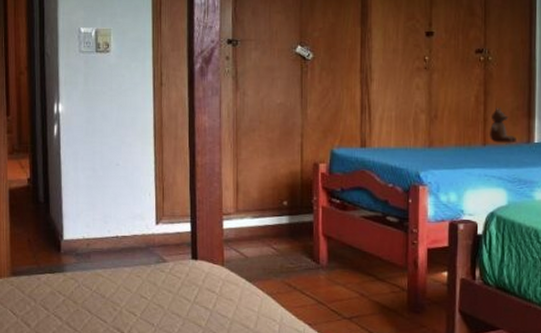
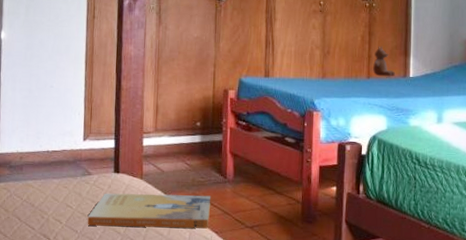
book: none [164,282,303,321] -> present [87,193,211,229]

